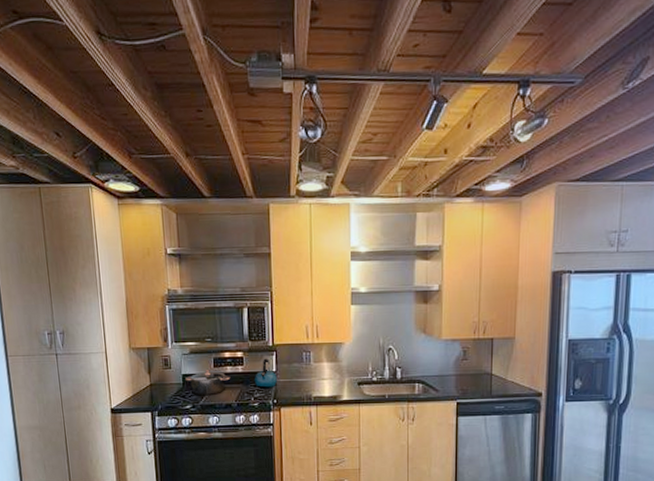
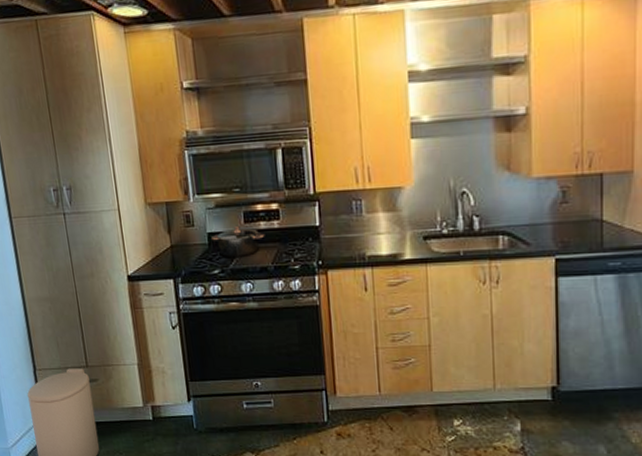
kettle: present [255,358,277,390] -> none [294,210,322,249]

